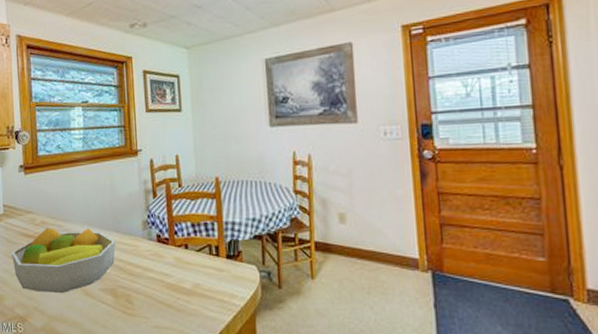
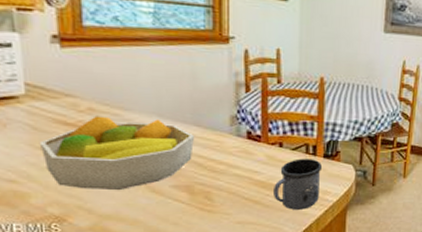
mug: none [183,260,227,315] -> present [274,158,323,210]

